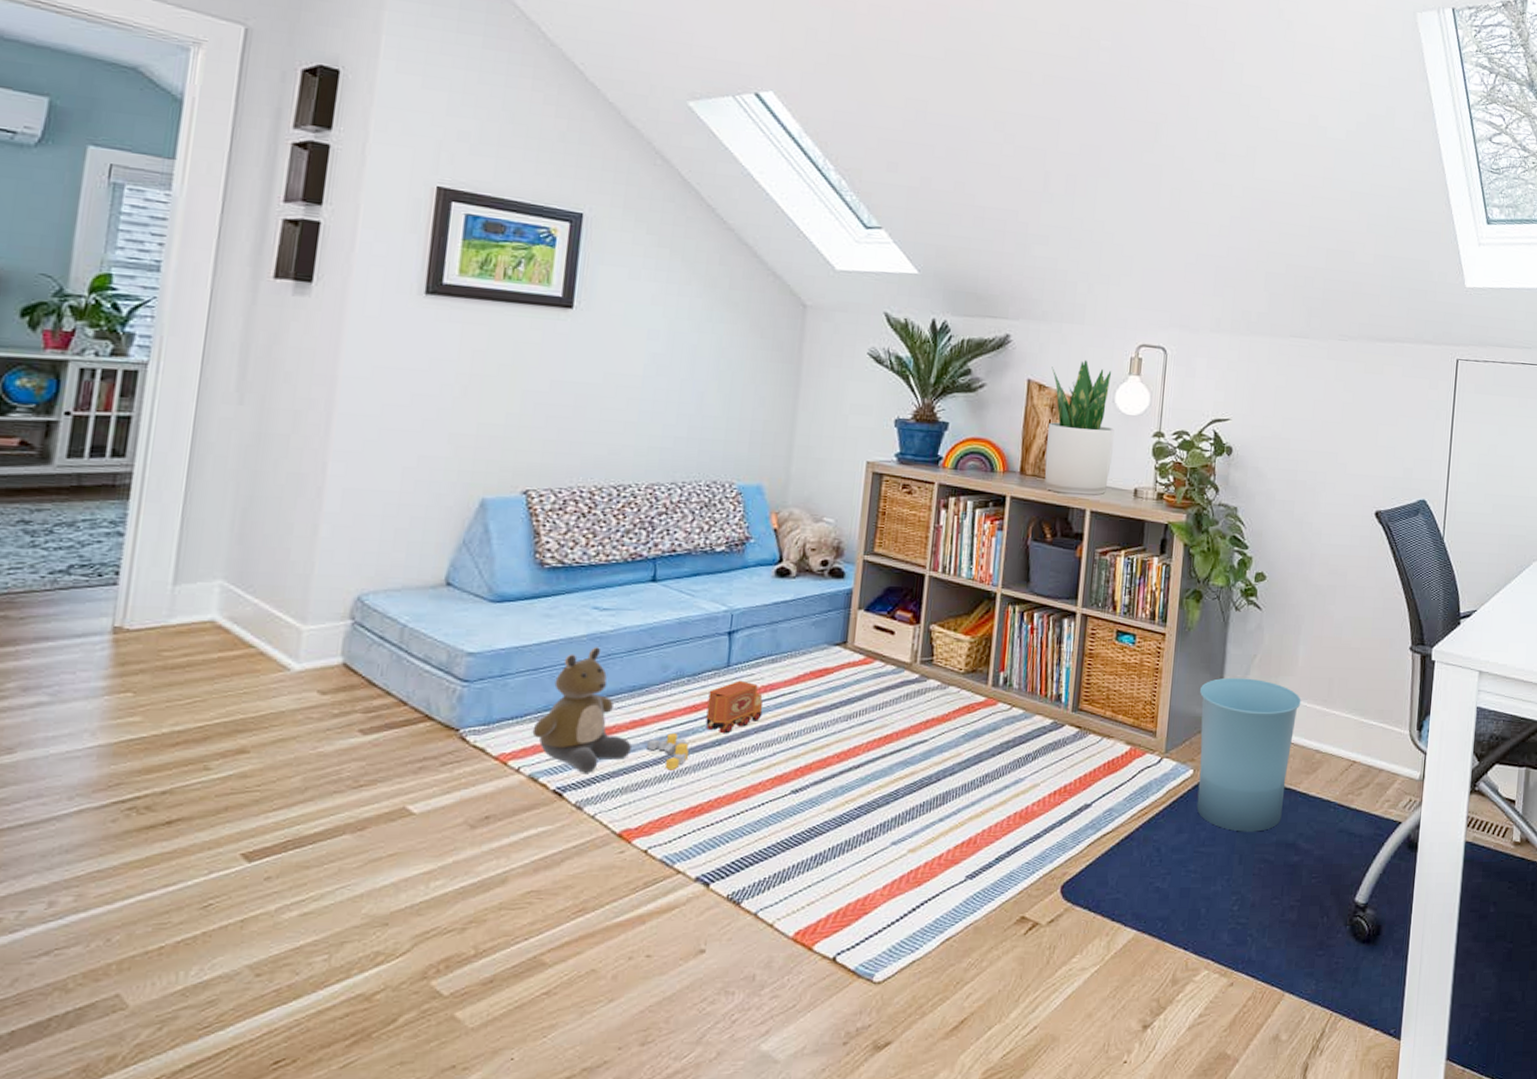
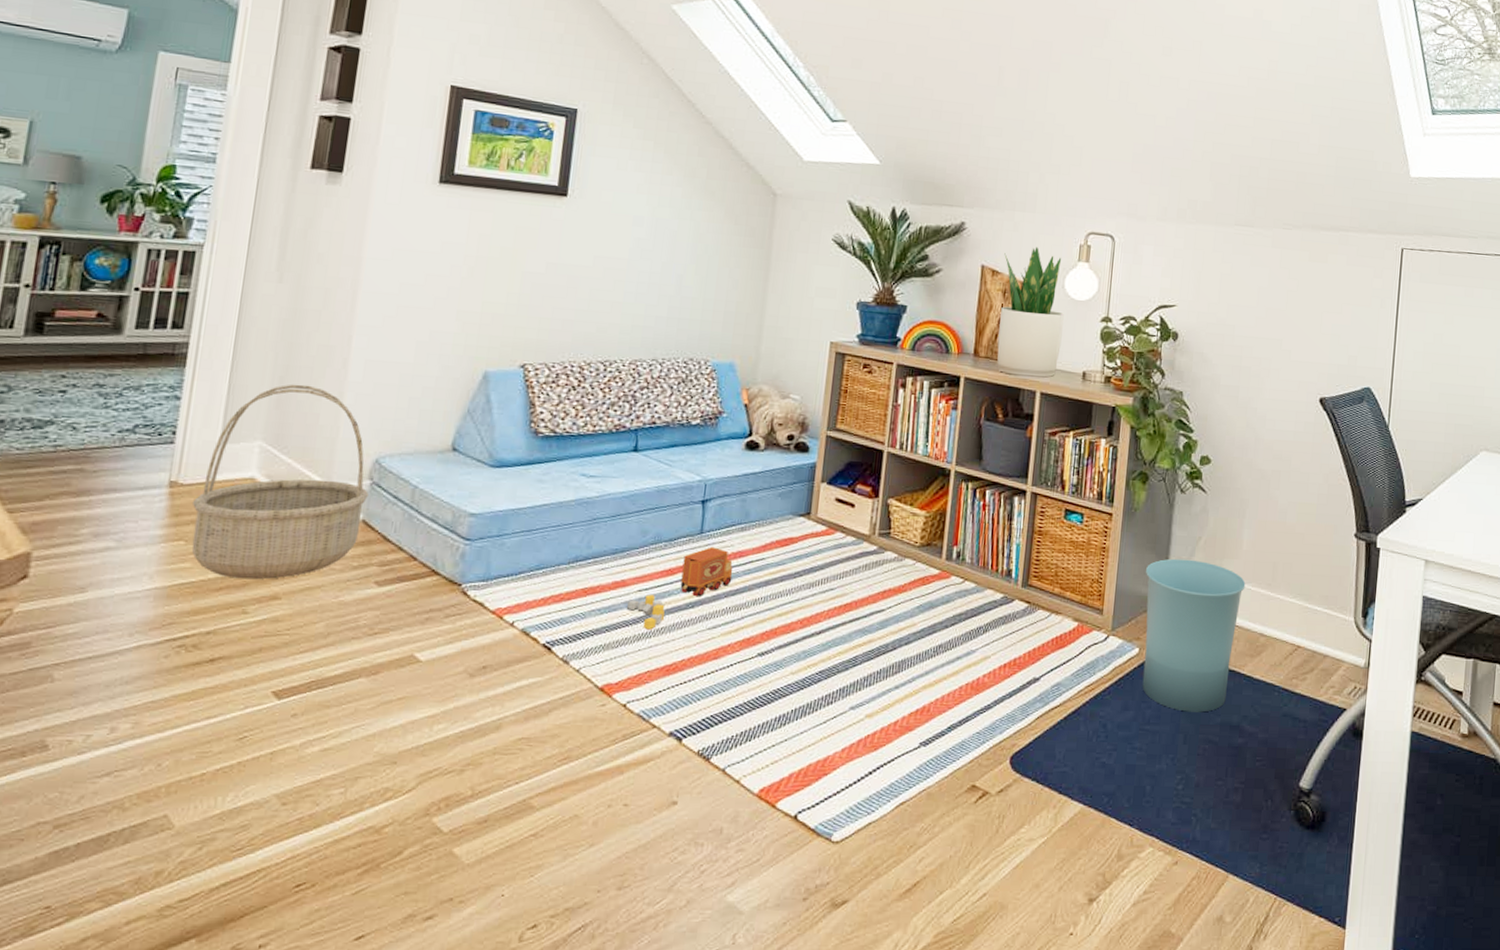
basket: none [140,516,350,732] -> present [191,384,368,580]
bear: present [532,647,632,773] -> none [525,511,613,629]

